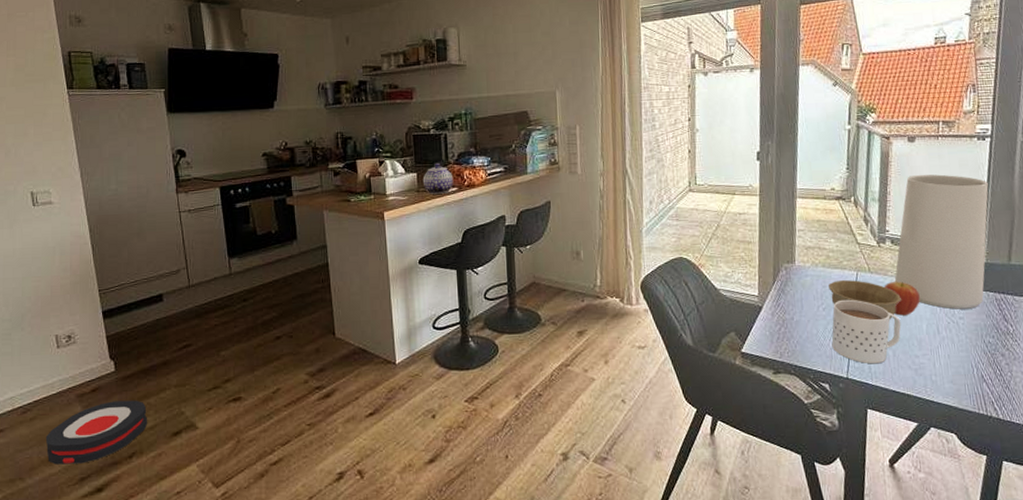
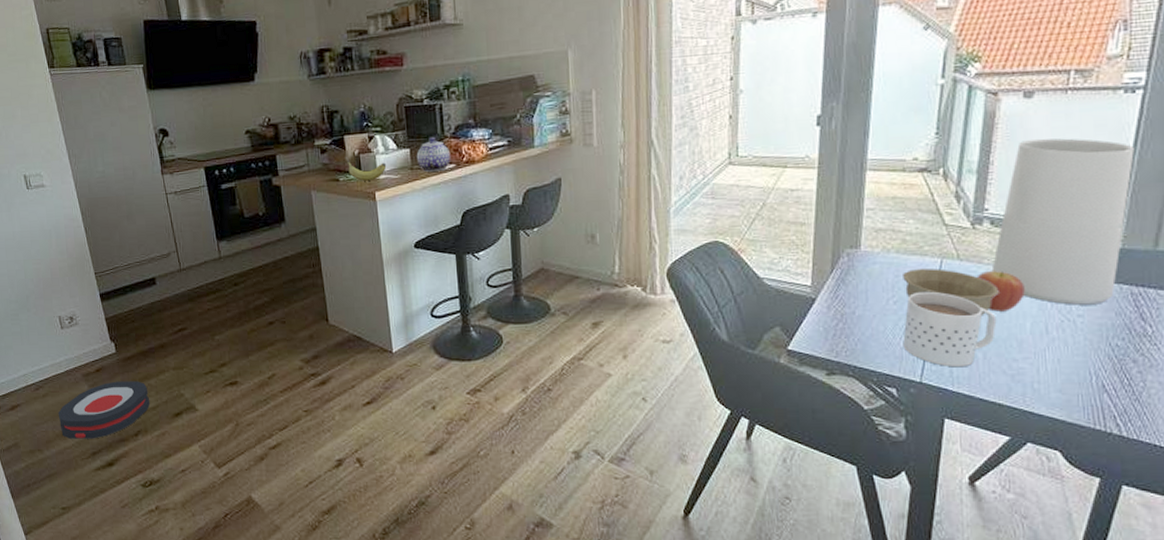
fruit: none [358,180,395,202] -> present [346,157,387,181]

